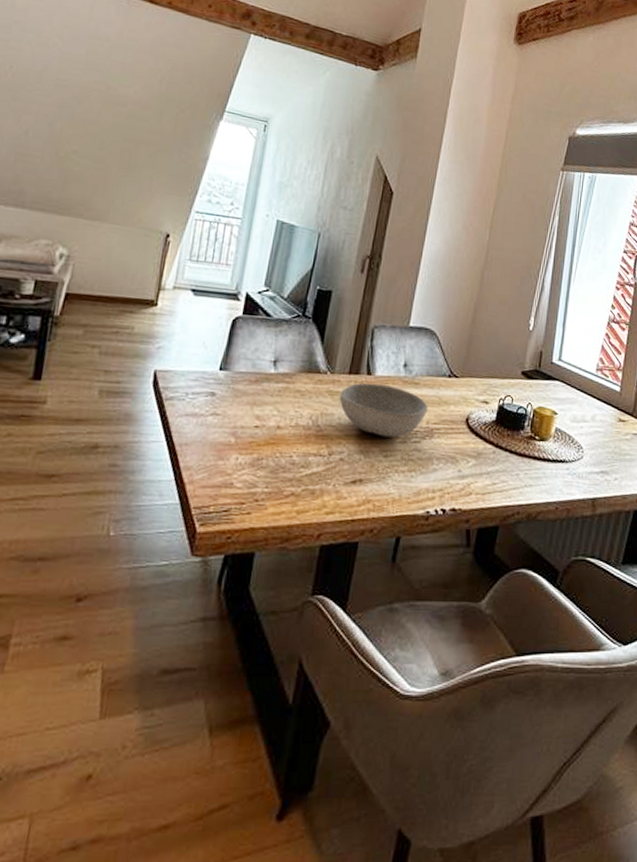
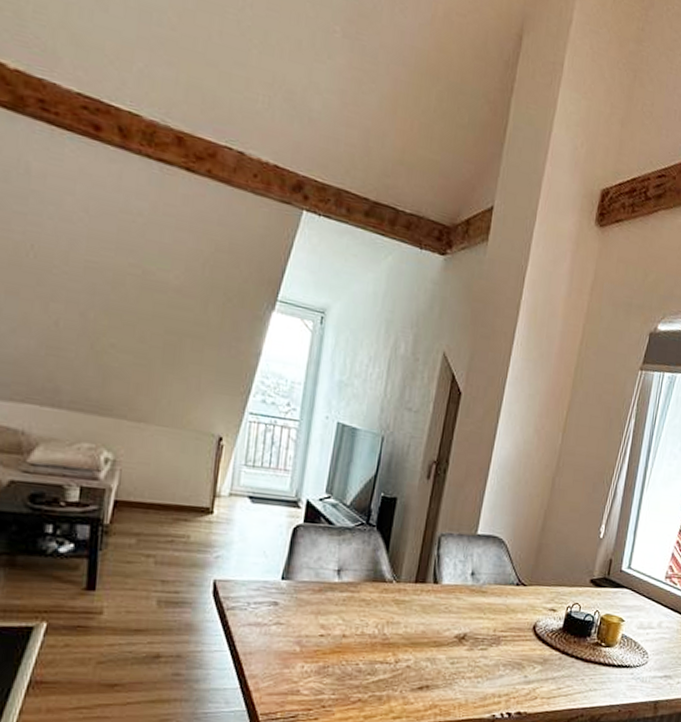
bowl: present [339,383,429,438] -> none [405,591,496,645]

